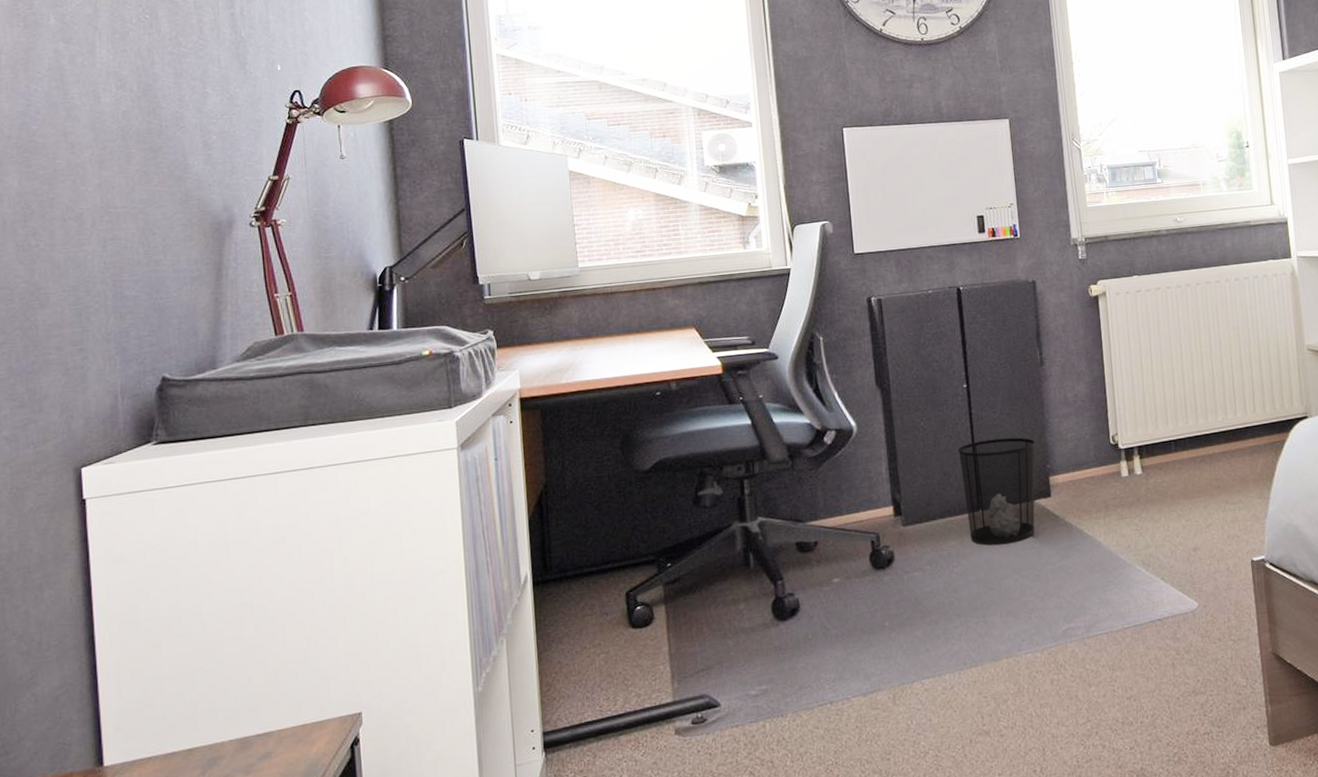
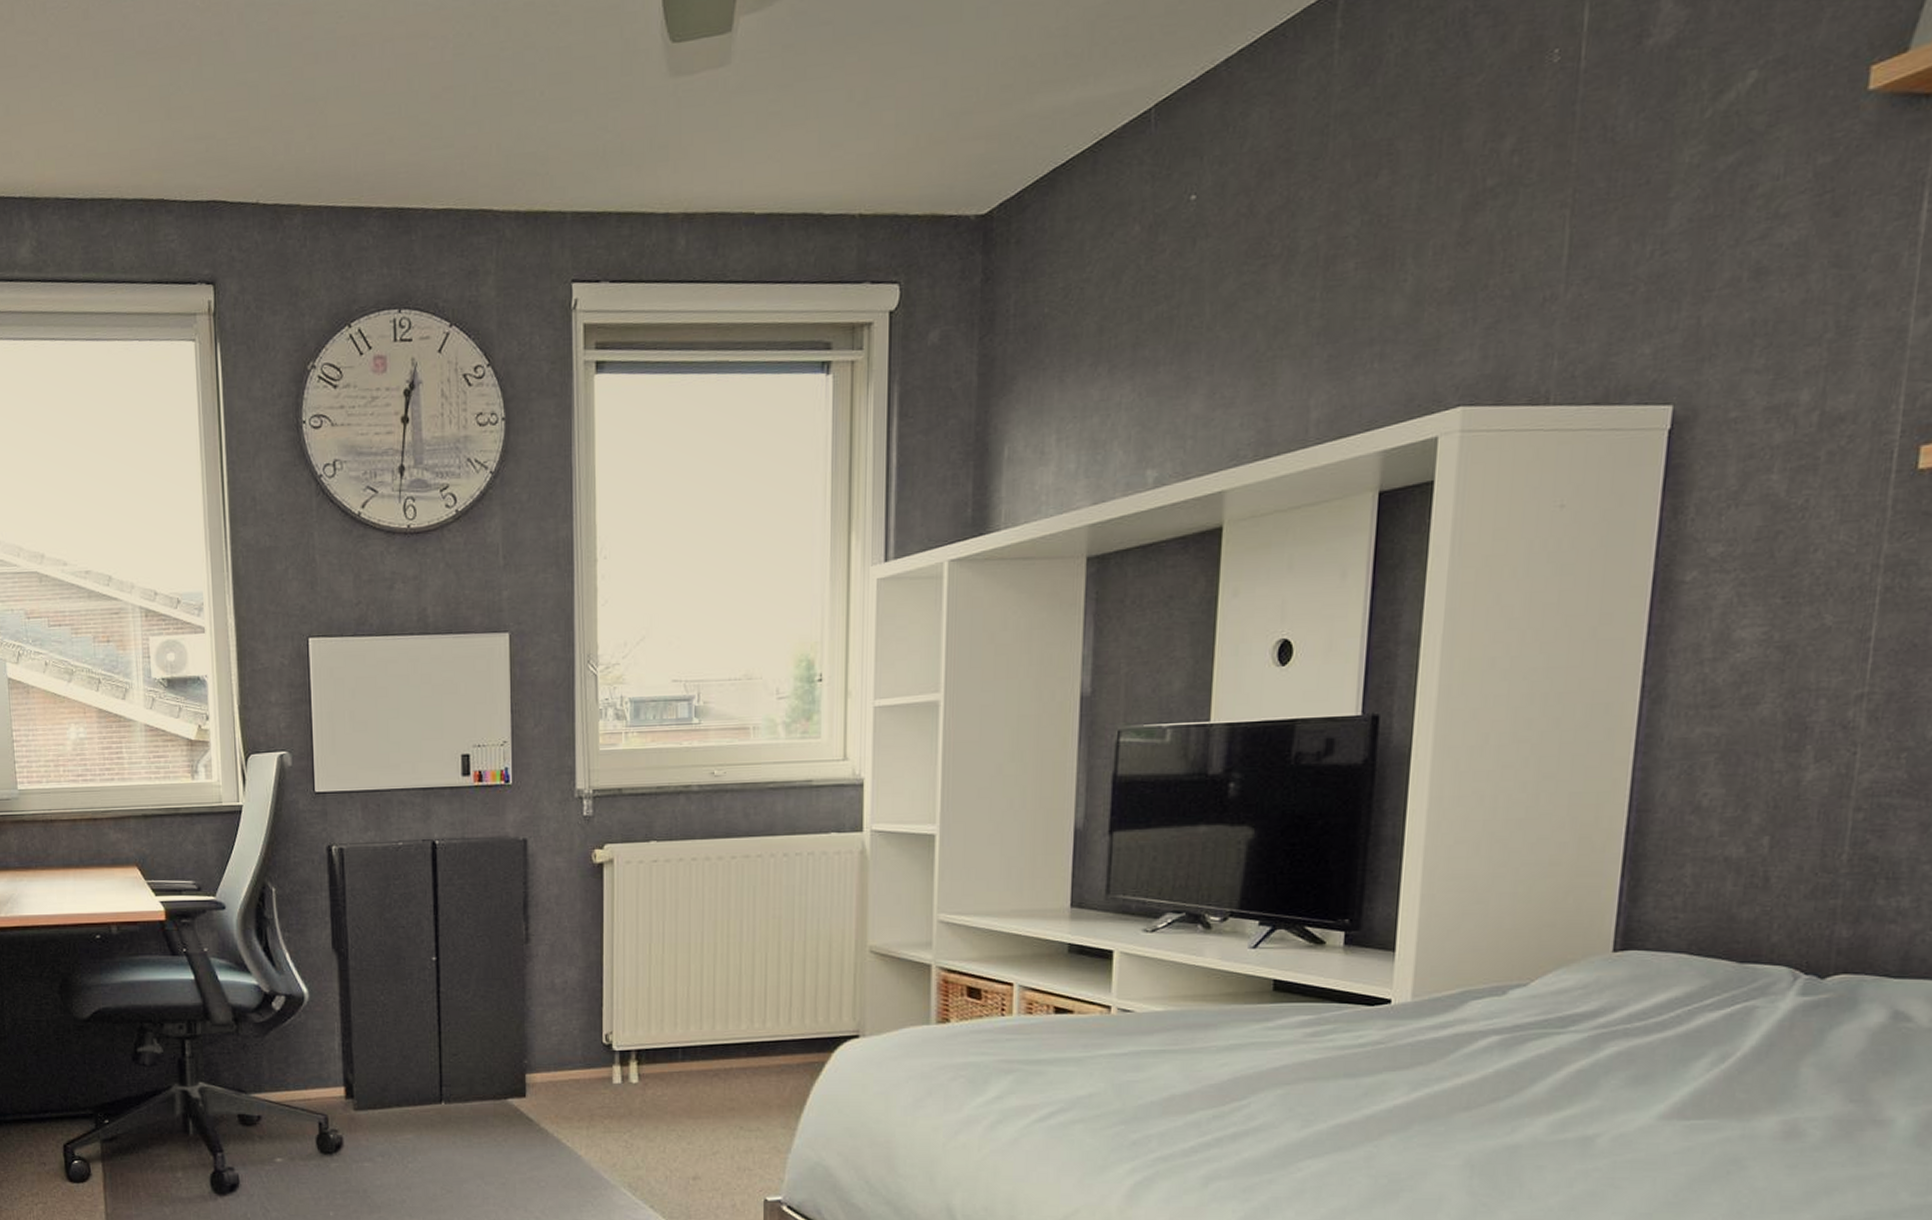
waste bin: present [957,437,1036,546] -> none [420,1023,513,1145]

